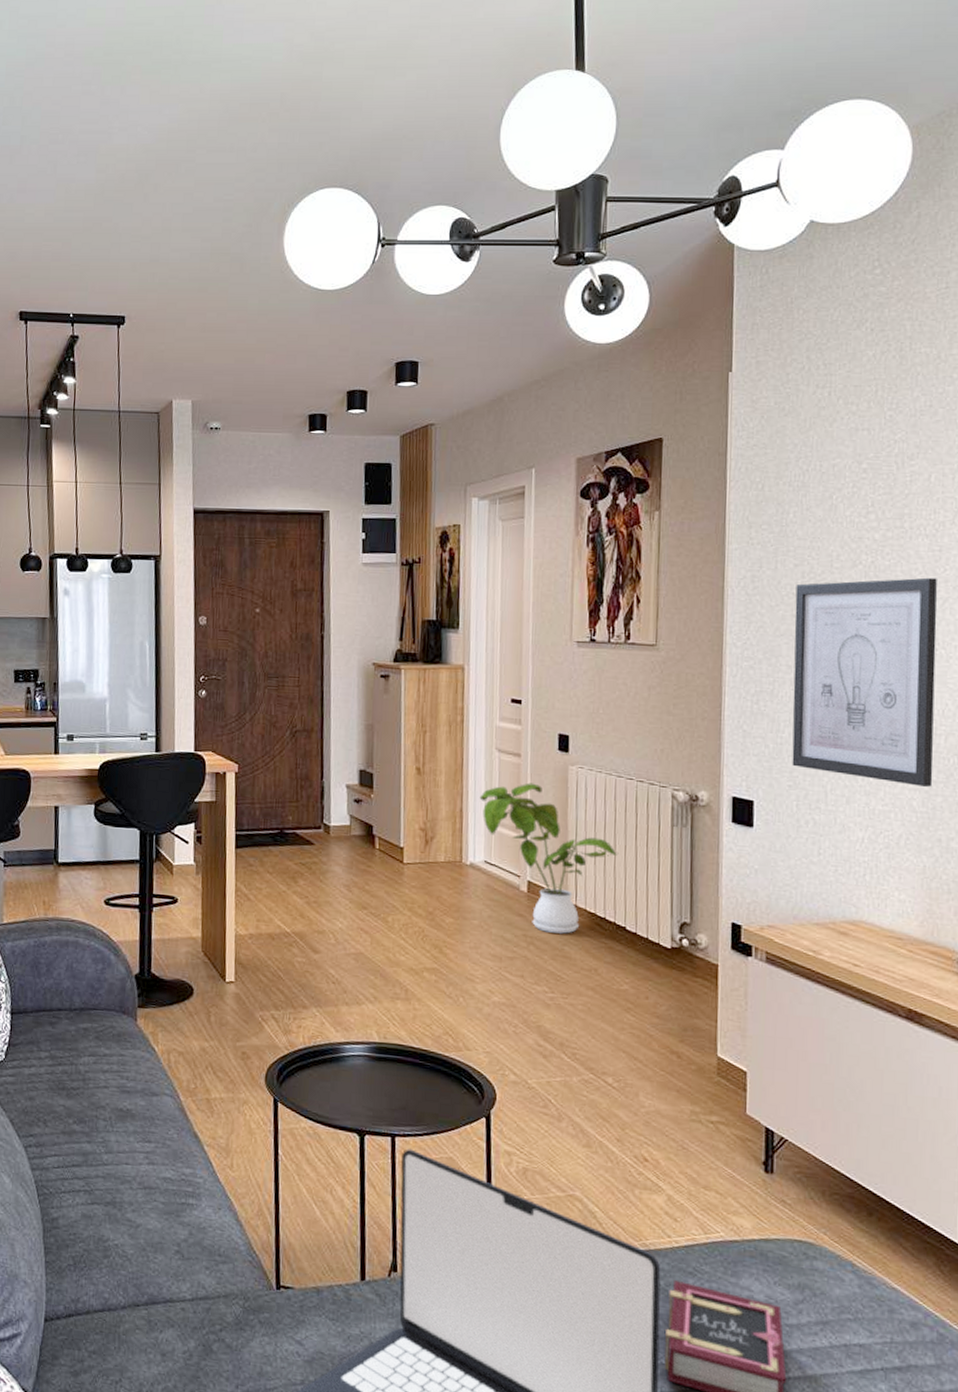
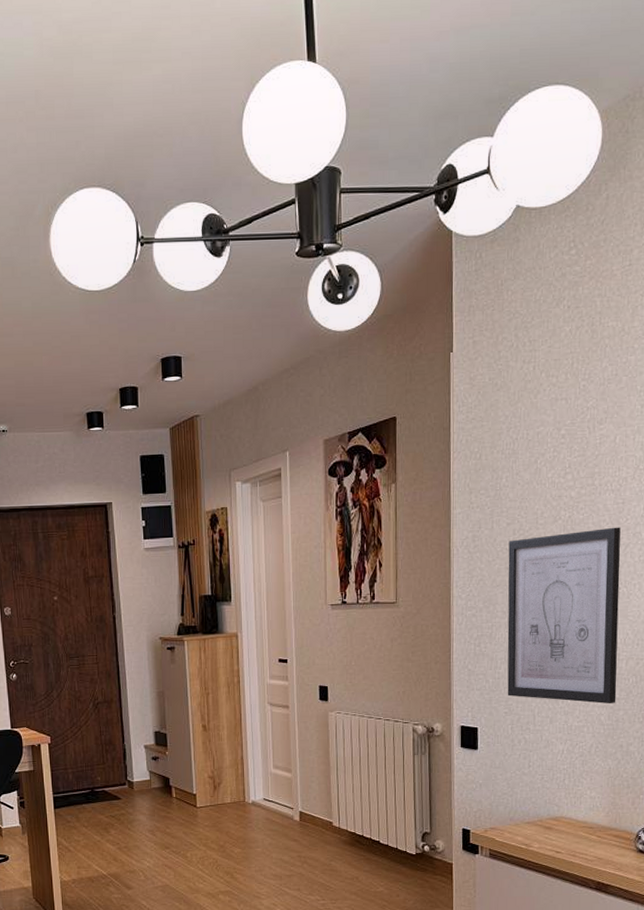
house plant: present [479,783,619,934] -> none [256,729,372,852]

